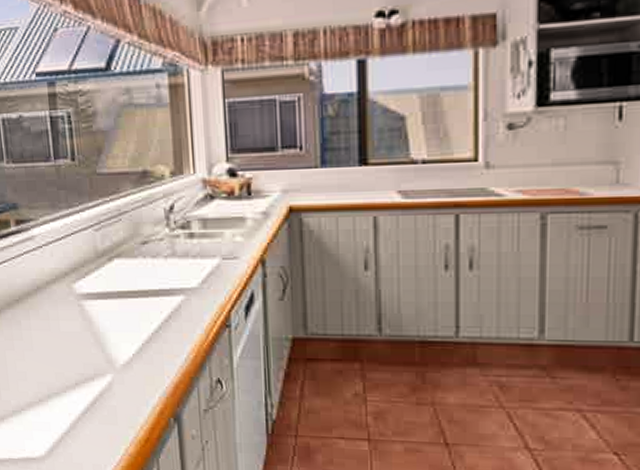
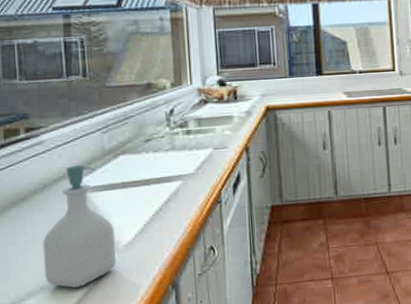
soap bottle: none [38,267,113,405] -> present [42,165,116,288]

